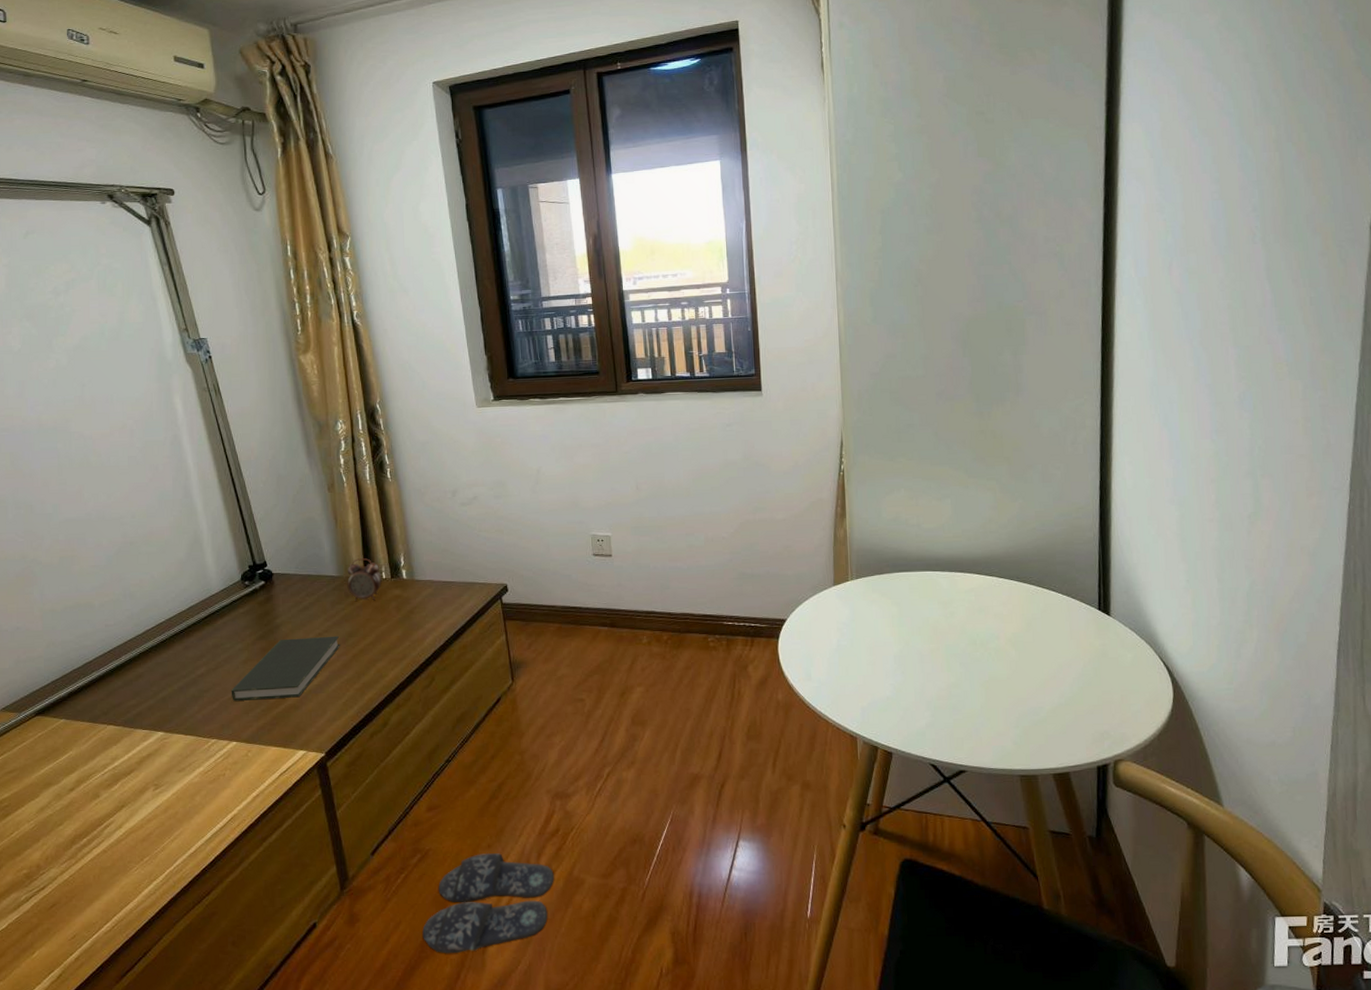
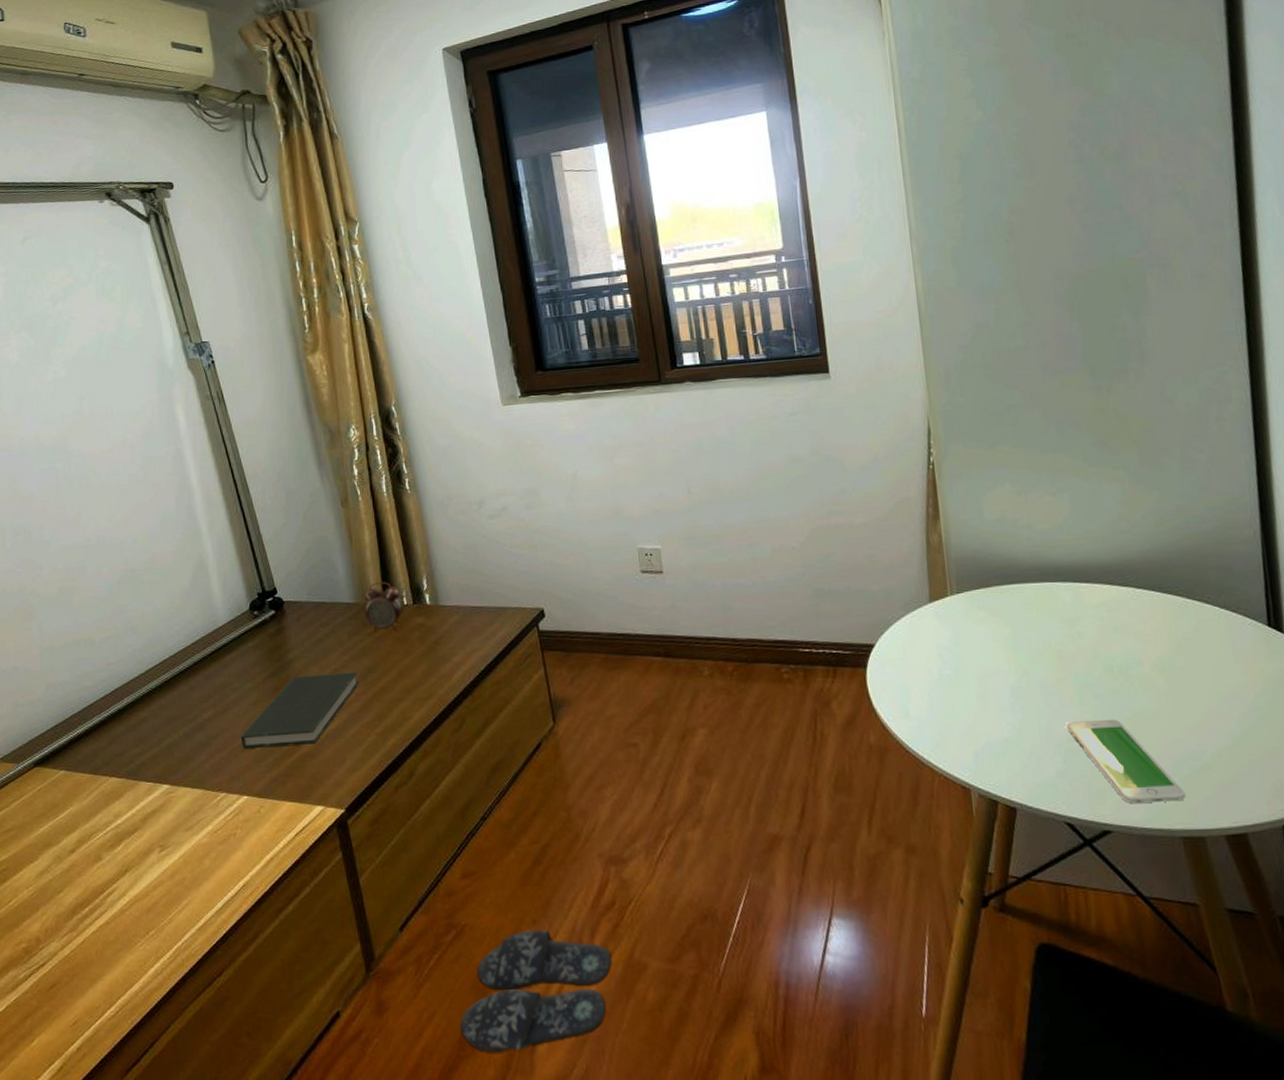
phone: none [936,682,1025,748] -> present [1066,719,1186,803]

